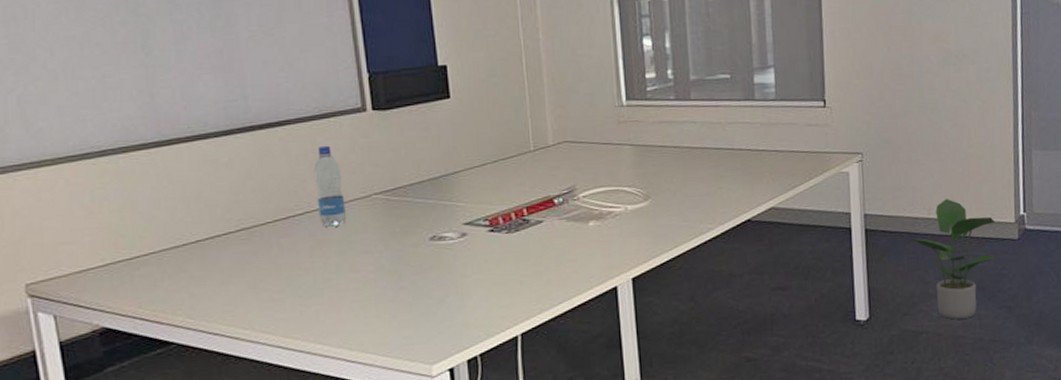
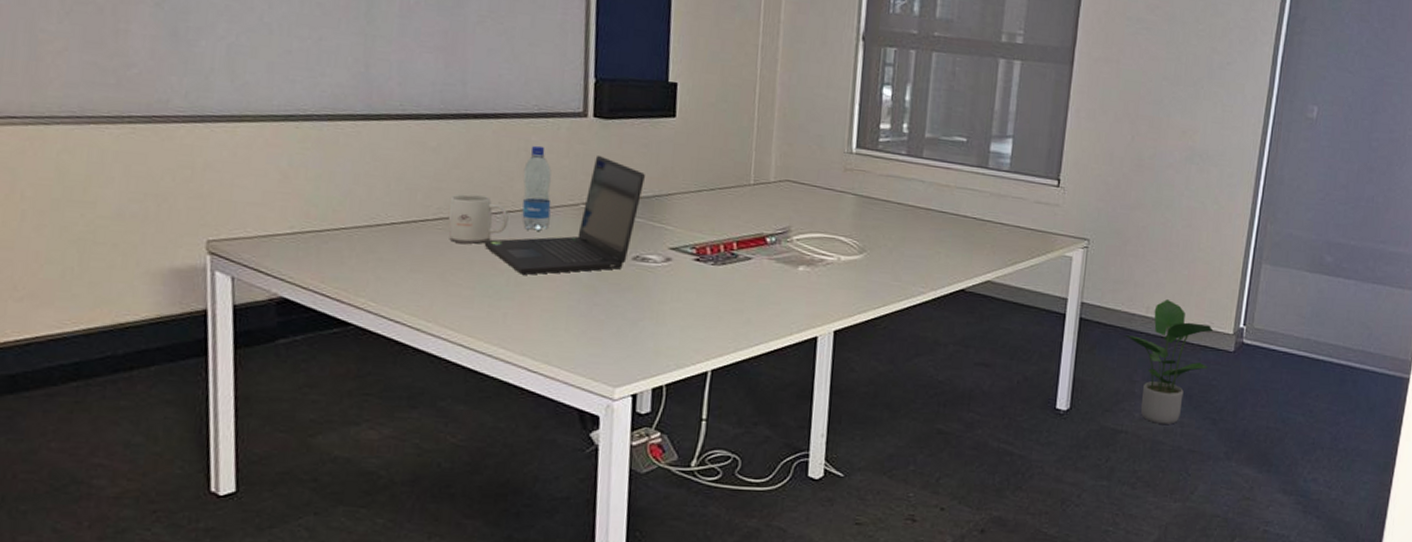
mug: none [248,200,307,250] -> present [447,194,509,244]
laptop: none [287,146,430,270] -> present [484,156,645,275]

